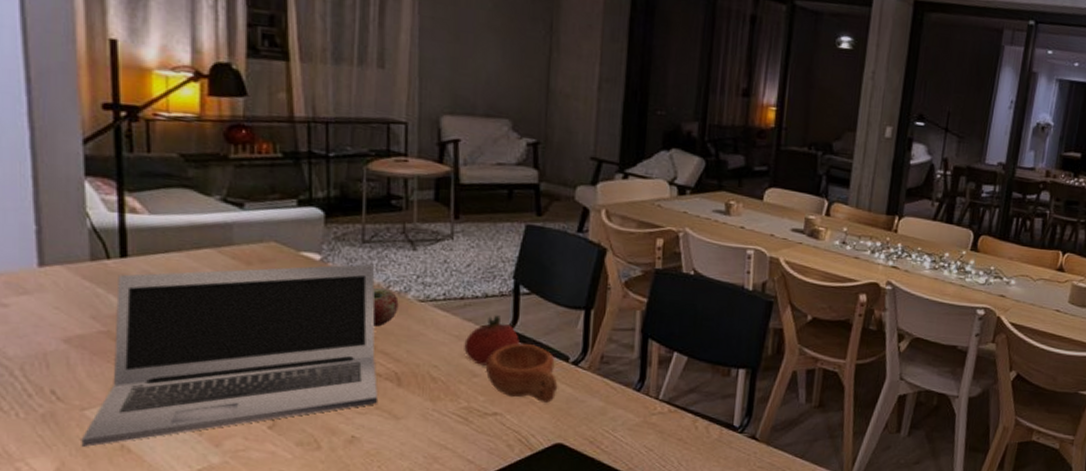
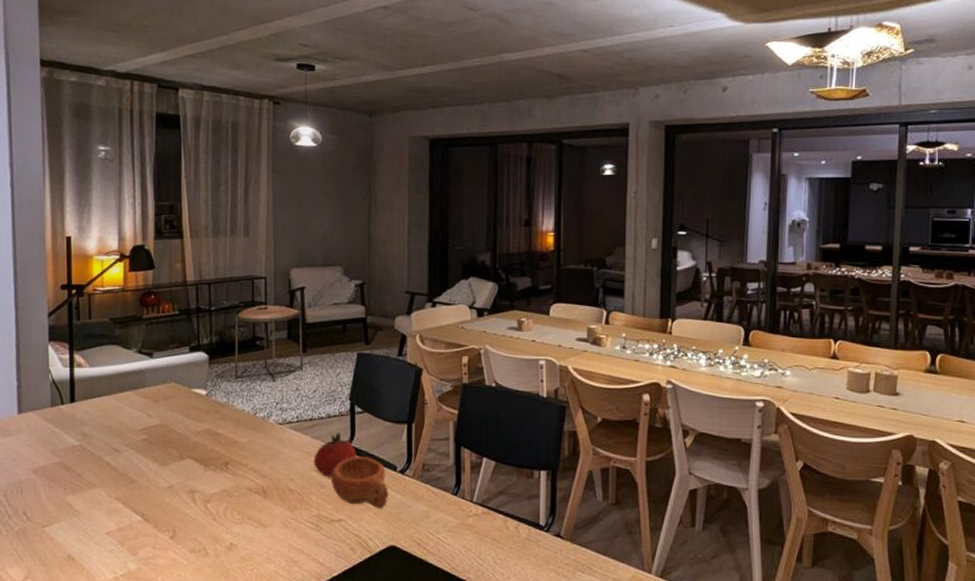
laptop: present [81,264,379,448] -> none [42,396,250,558]
apple: present [372,287,399,327] -> none [244,414,263,448]

